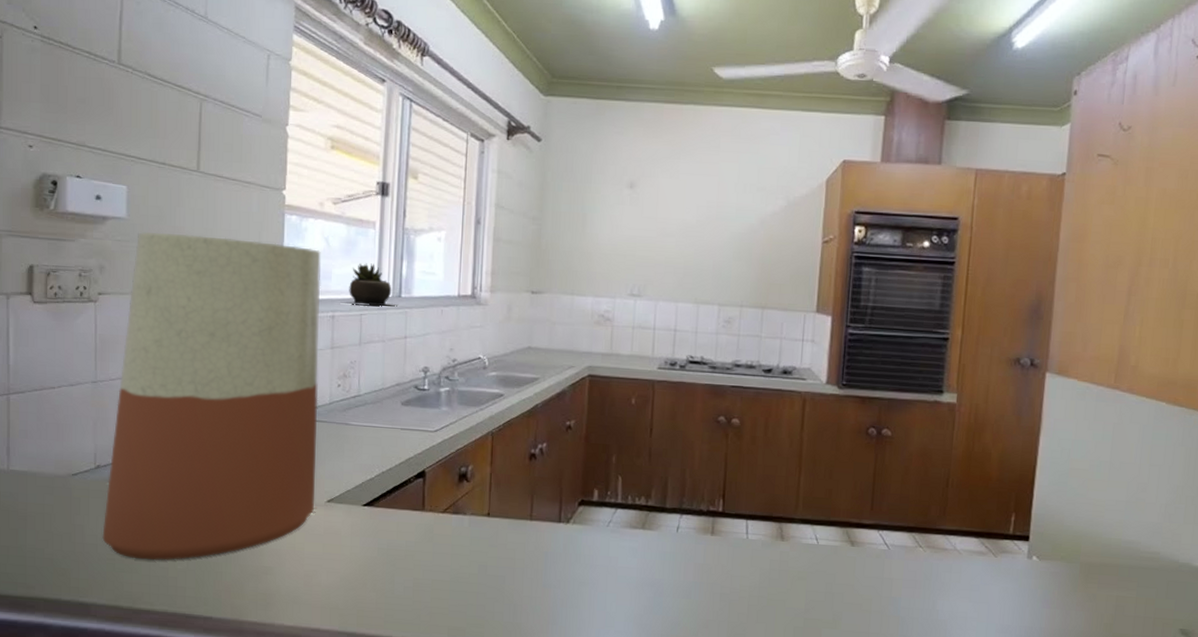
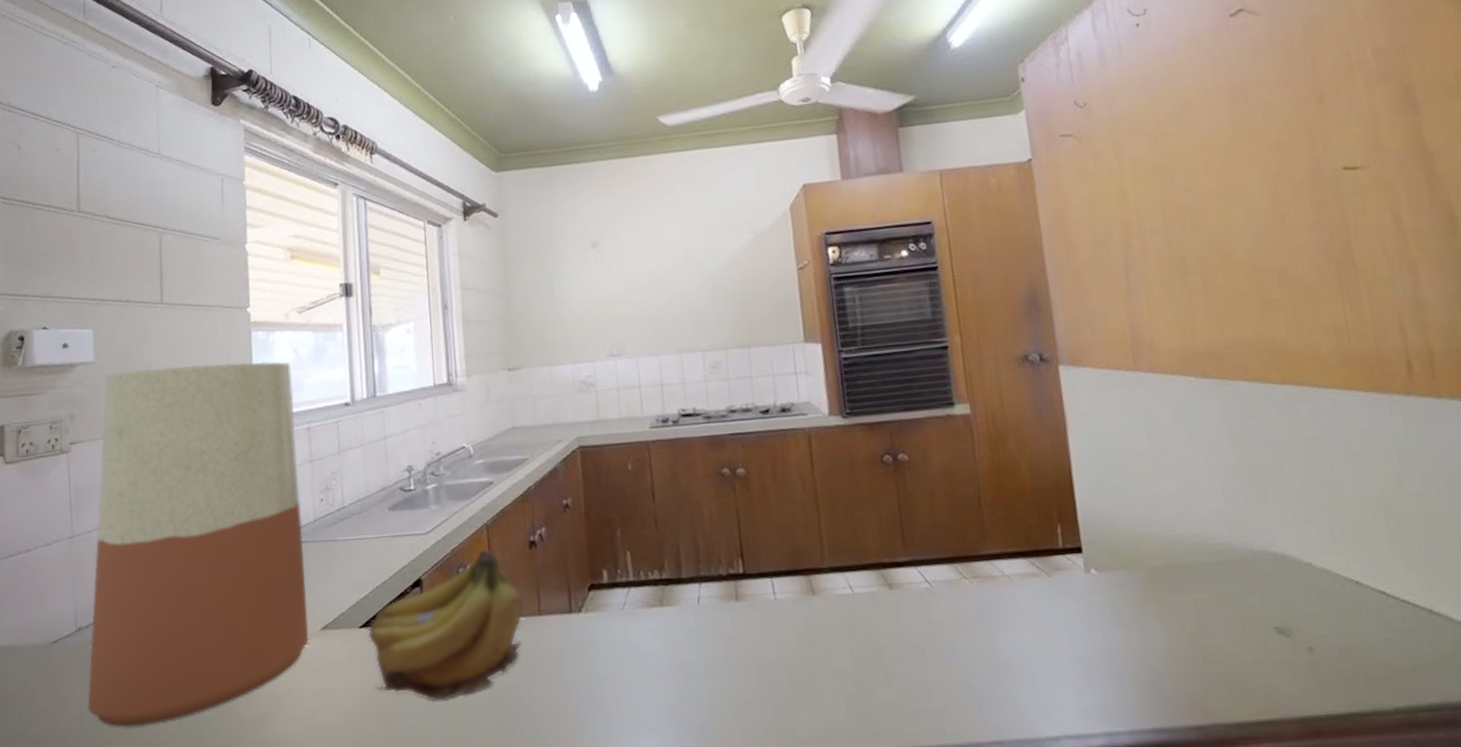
succulent plant: present [341,263,397,307] -> none [316,367,373,413]
fruit: none [370,453,518,579] -> present [367,548,525,700]

